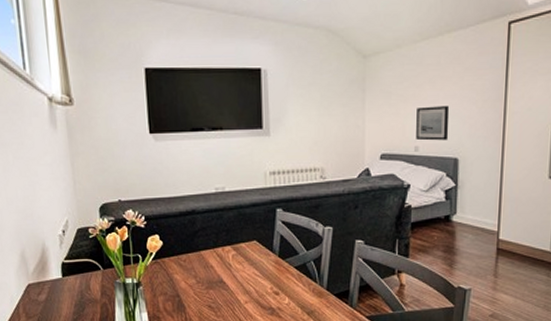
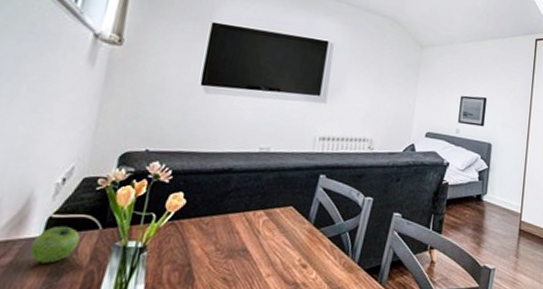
fruit: none [56,268,90,298] -> present [30,225,81,263]

